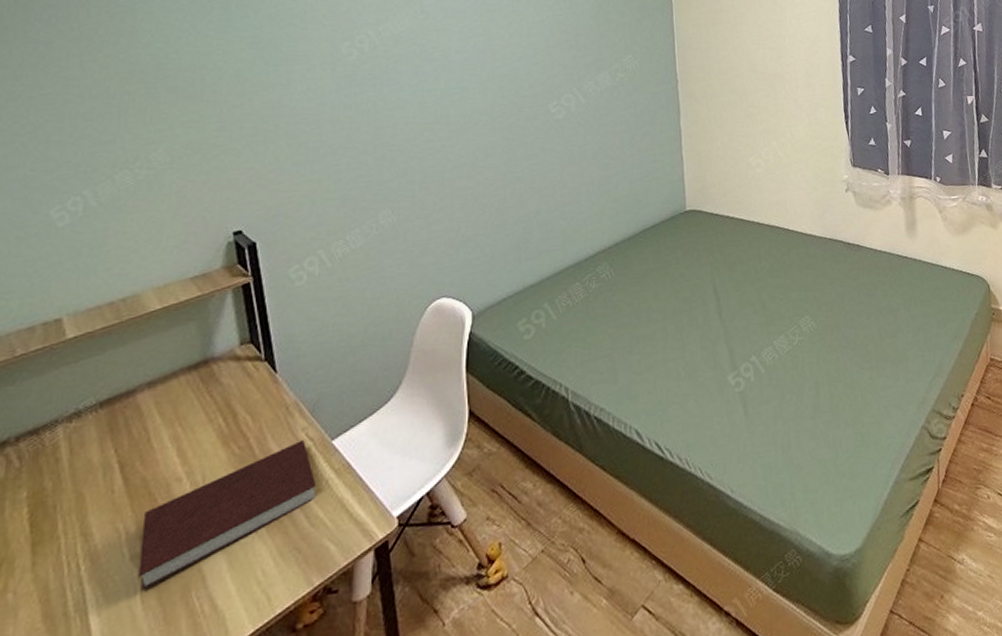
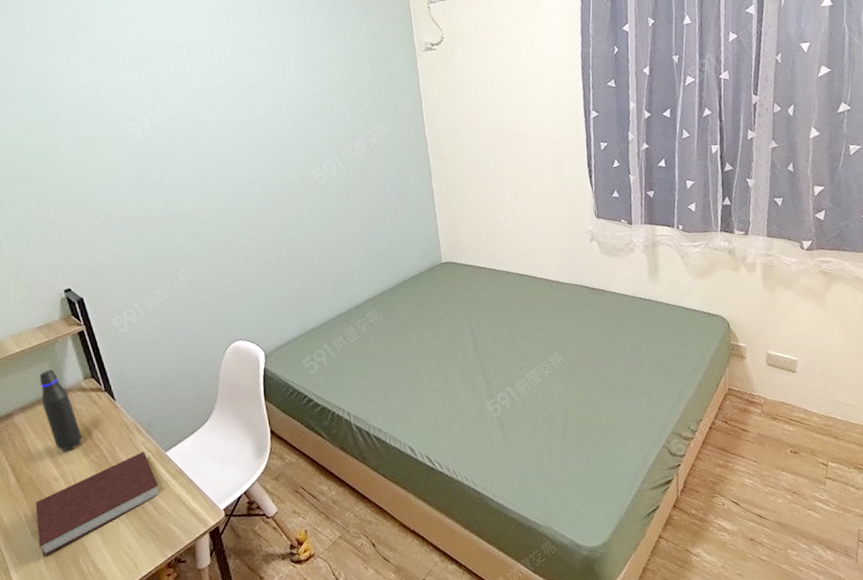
water bottle: none [178,331,225,441] -> present [39,369,82,451]

